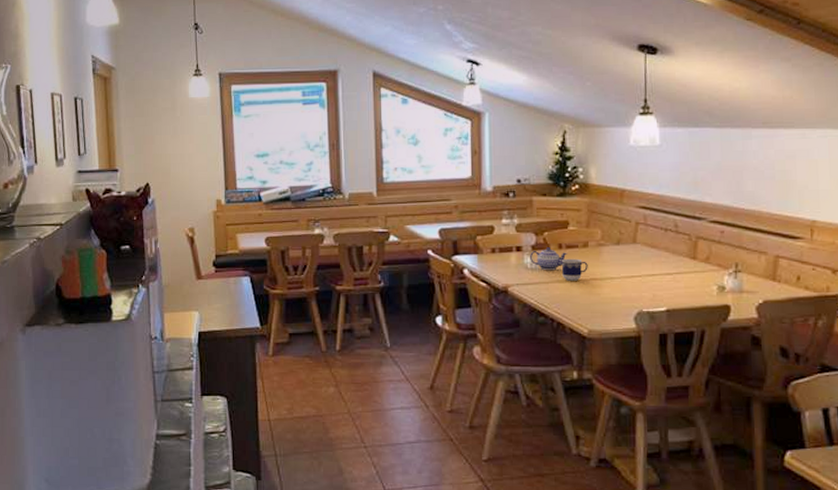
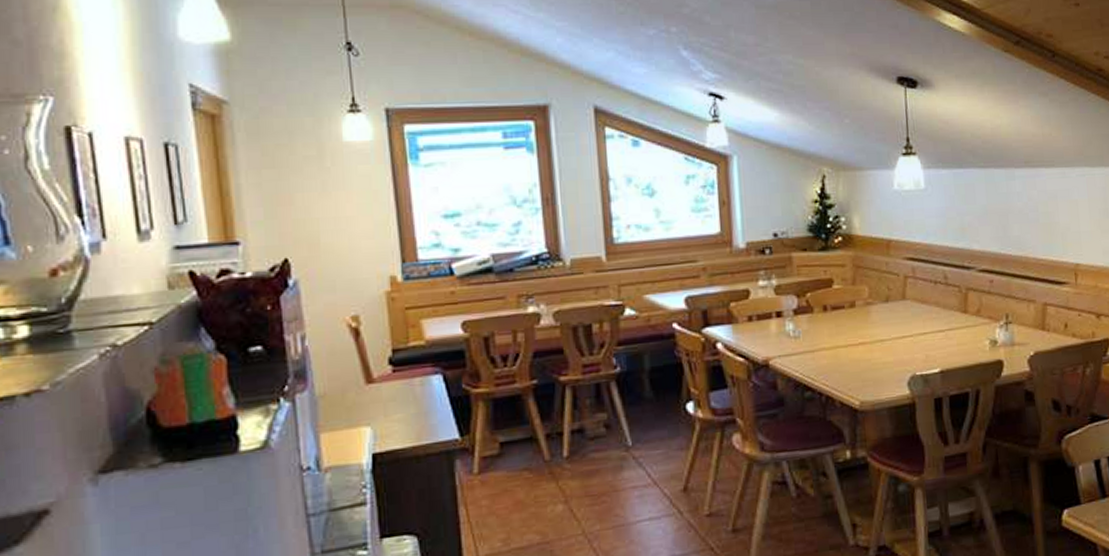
teapot: present [530,247,567,271] -> none [792,310,833,338]
cup: present [561,258,588,281] -> none [826,321,856,348]

